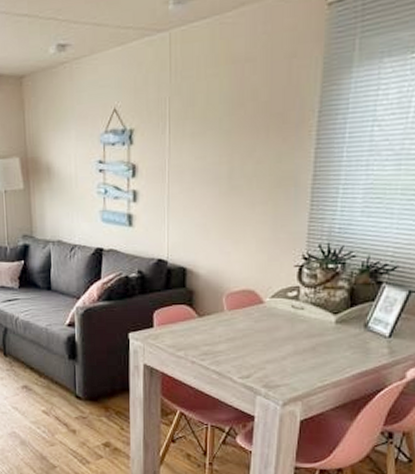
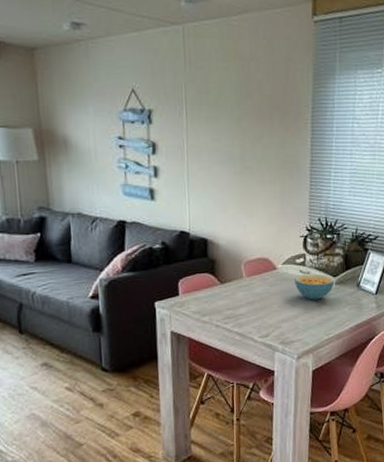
cereal bowl: none [283,310,335,340] -> present [294,274,335,300]

